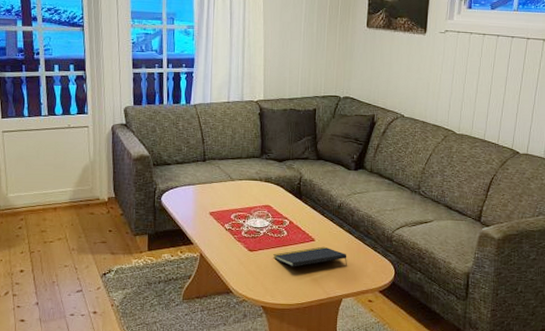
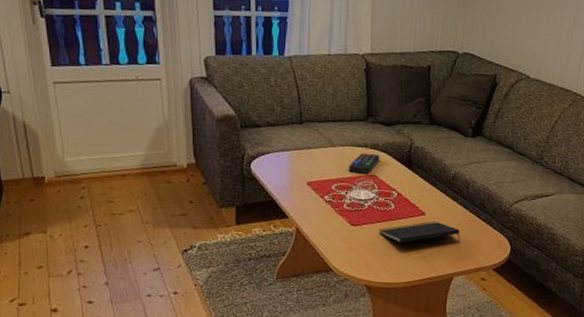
remote control: none [245,186,273,204] -> present [348,153,380,174]

